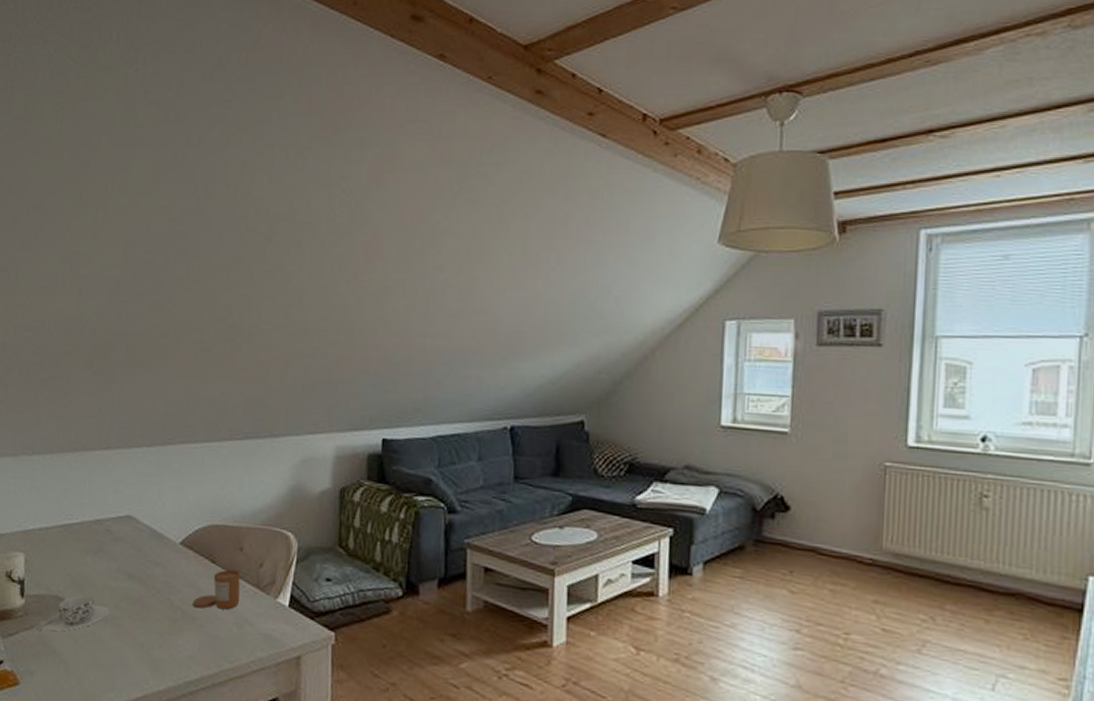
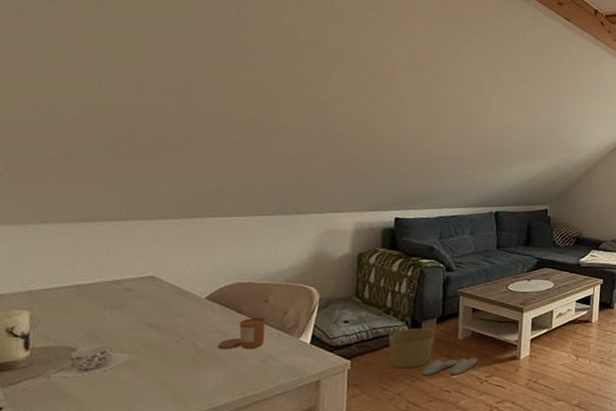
basket: none [378,592,437,650] -> present [388,328,435,369]
slippers: none [420,637,494,664] -> present [421,358,478,376]

